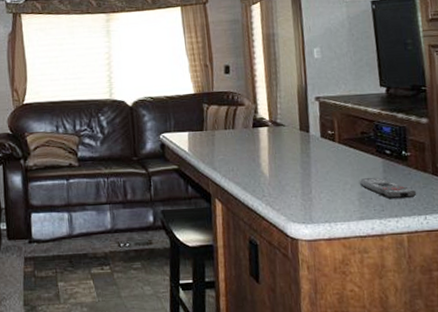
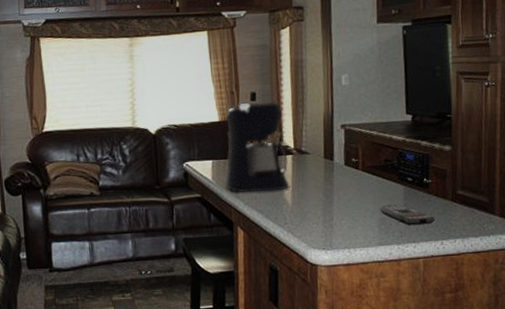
coffee maker: none [201,74,267,164] -> present [225,101,290,193]

